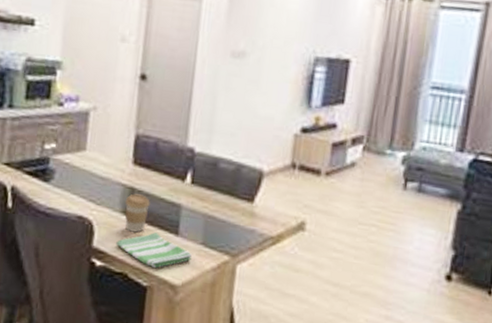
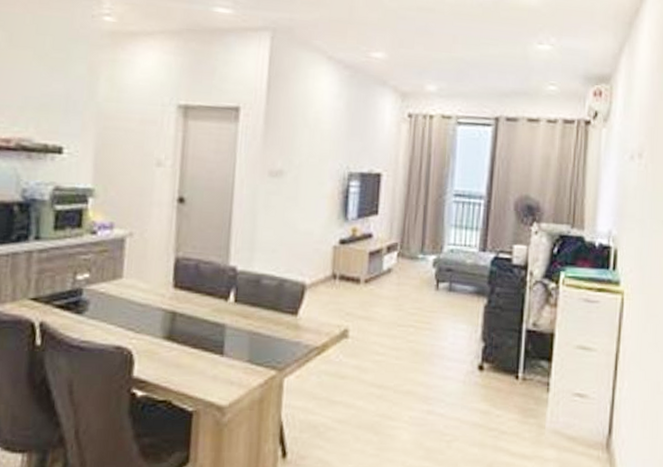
dish towel: present [116,232,192,268] -> none [158,355,239,391]
coffee cup: present [125,193,150,233] -> none [166,317,193,357]

